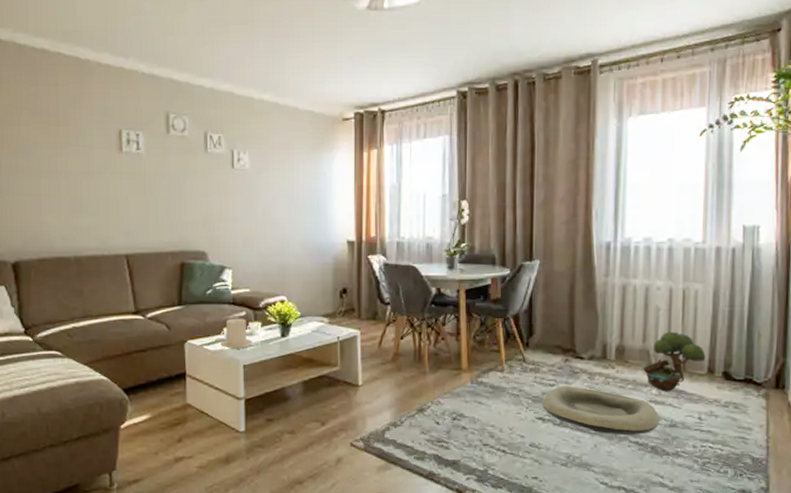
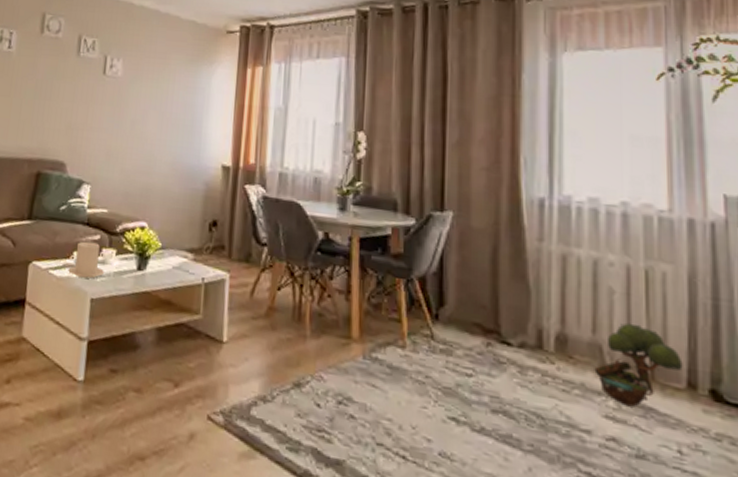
dog bed: present [543,386,659,436] -> none [456,377,620,463]

